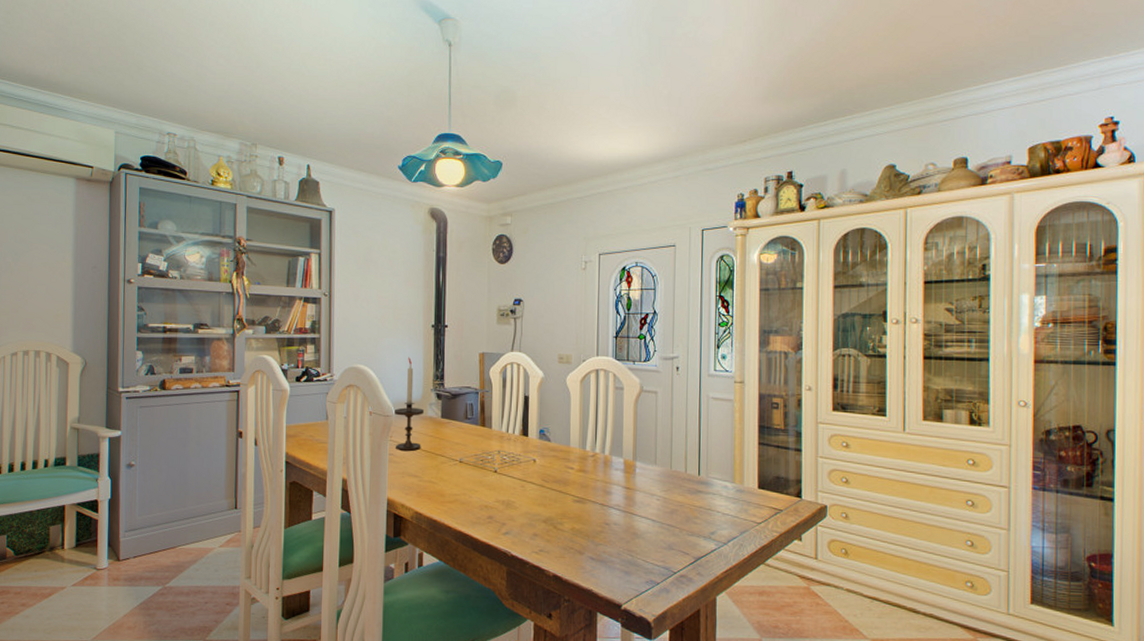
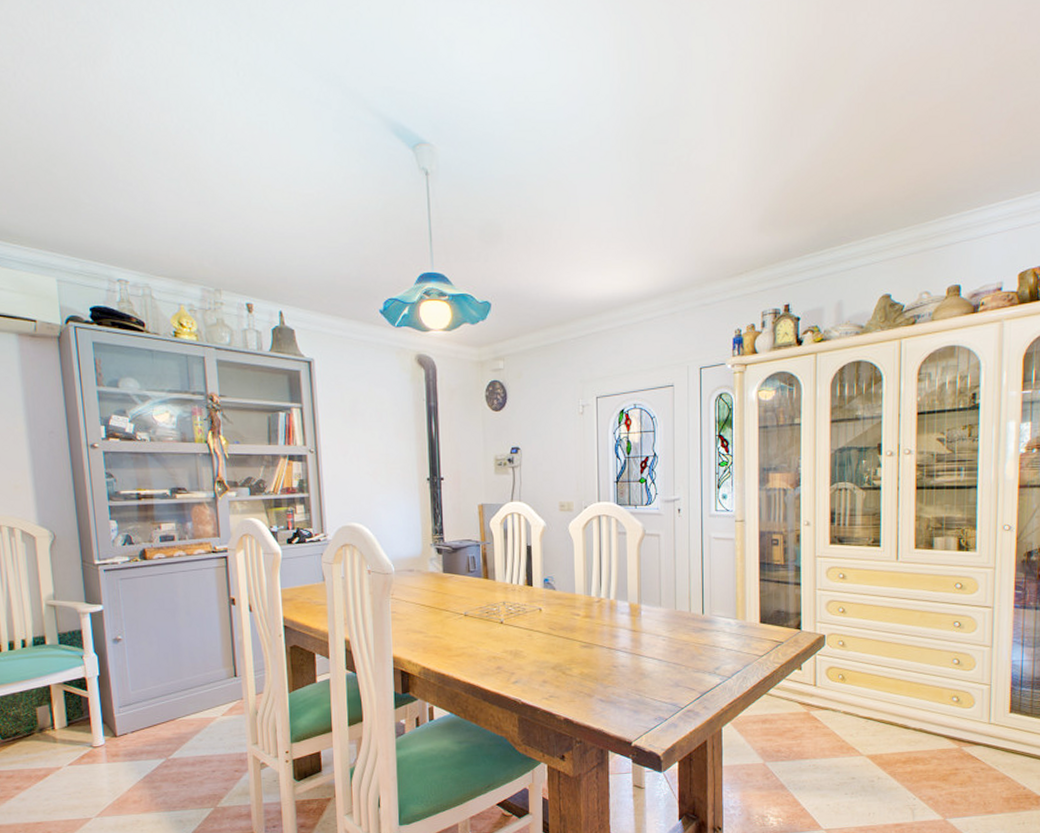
candlestick: present [394,356,425,452] -> none [394,512,426,609]

